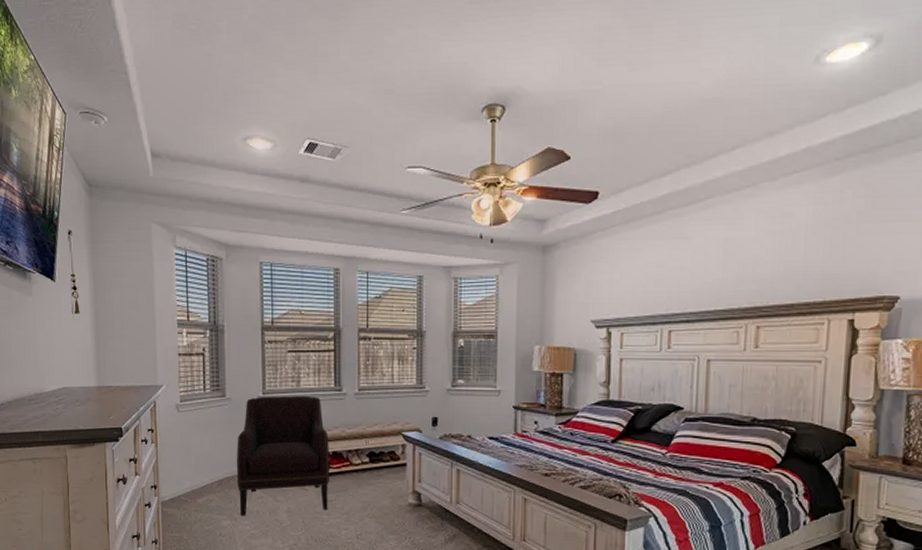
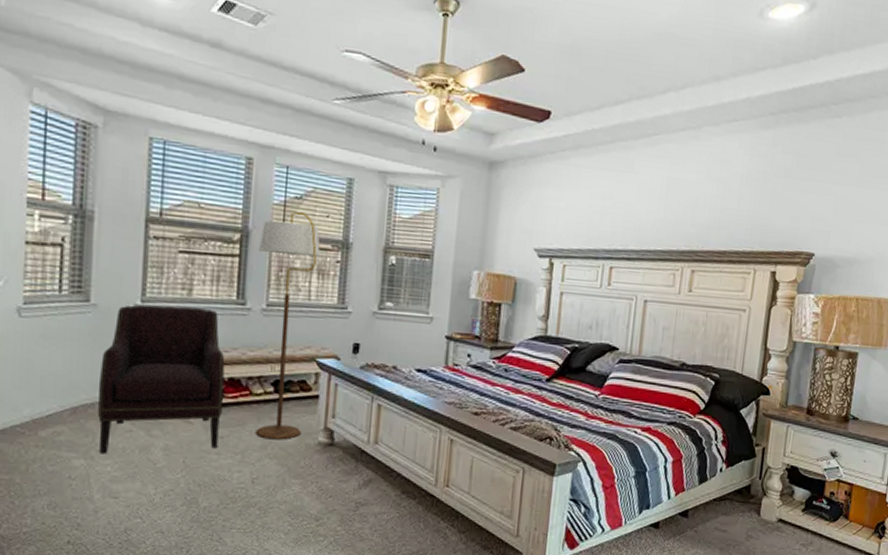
floor lamp: none [348,309,399,502] -> present [255,211,320,440]

